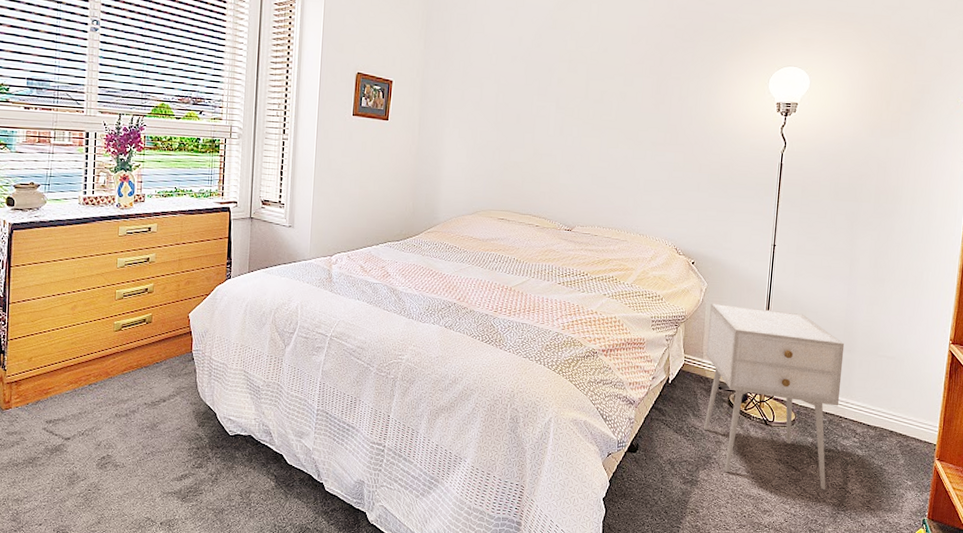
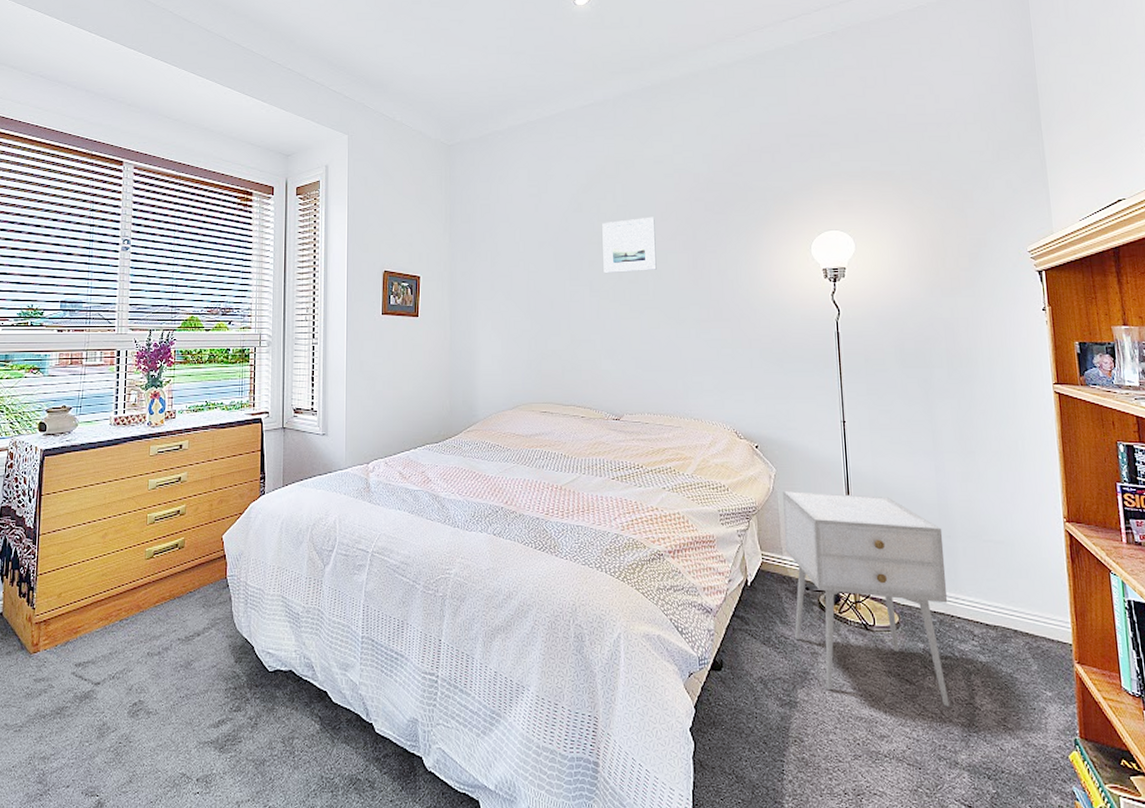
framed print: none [571,39,626,93] -> present [602,217,657,274]

